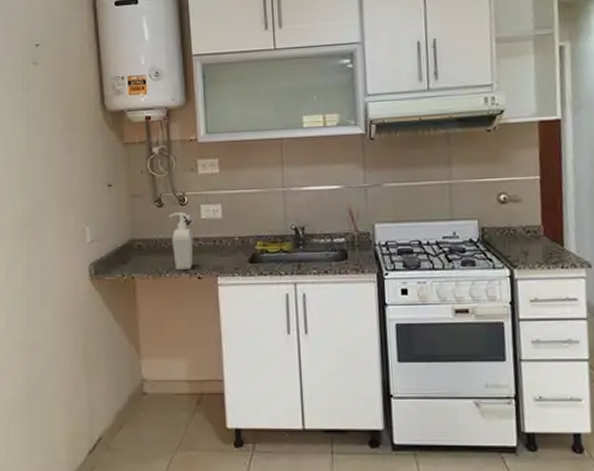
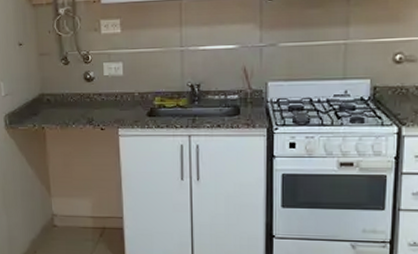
soap bottle: present [168,212,194,270] -> none [74,69,97,121]

